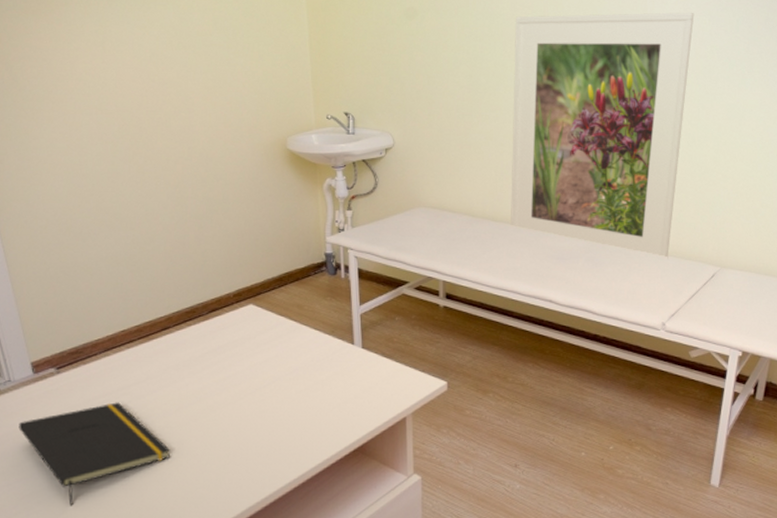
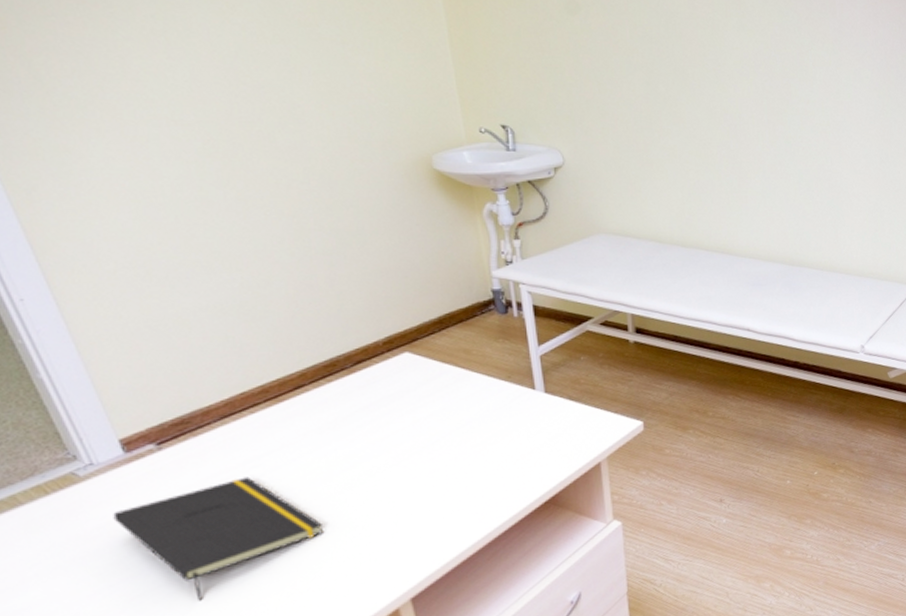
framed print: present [511,12,695,259] -> none [694,15,885,281]

